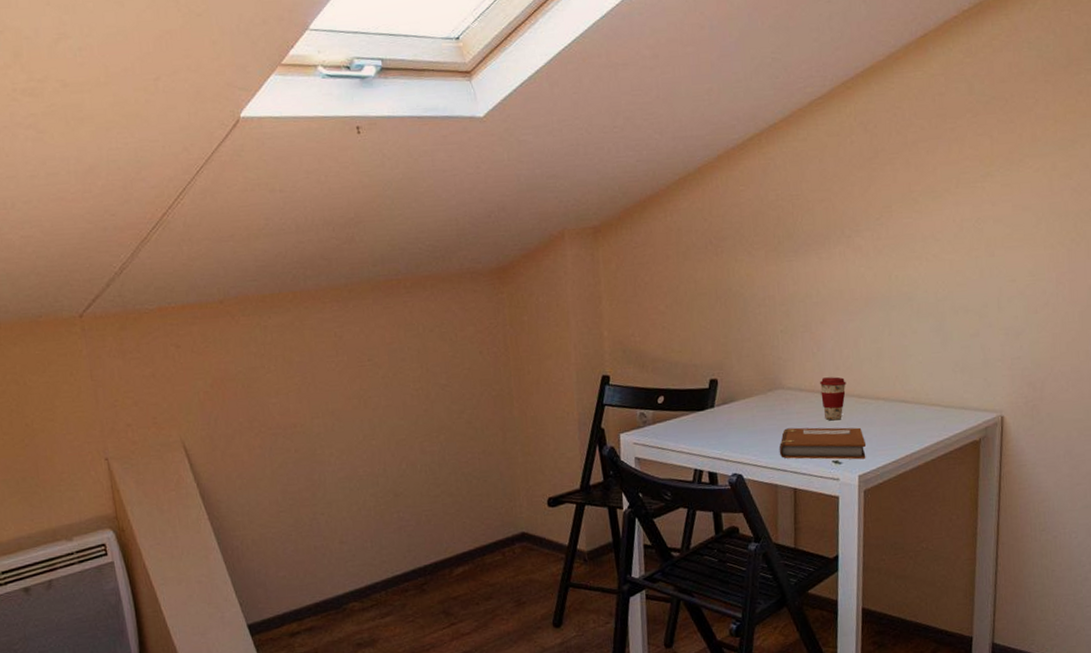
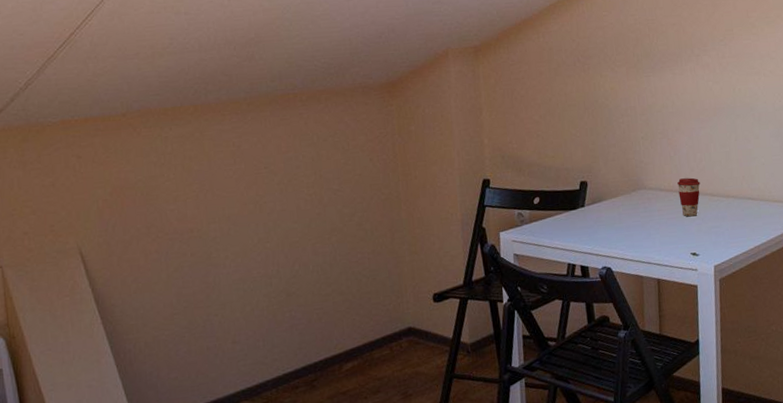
notebook: present [779,427,866,460] -> none [643,222,720,253]

